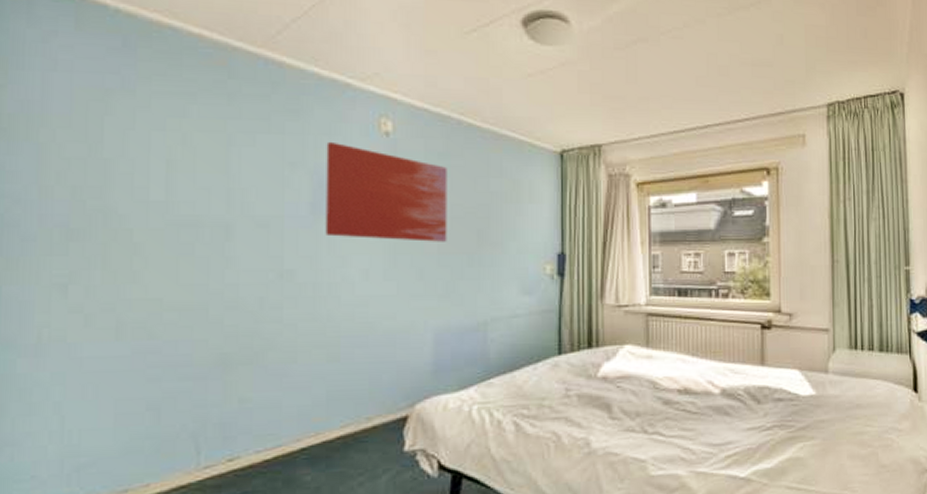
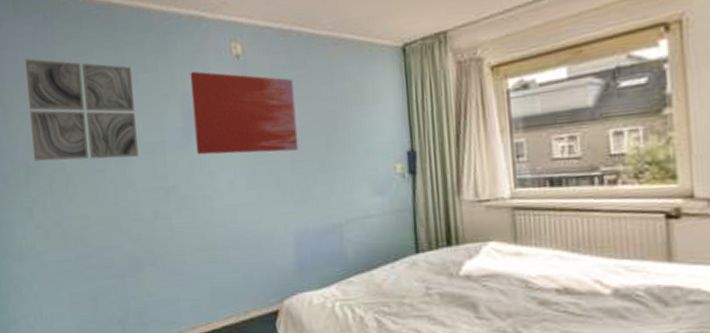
wall art: none [80,89,247,232] -> present [25,58,139,161]

